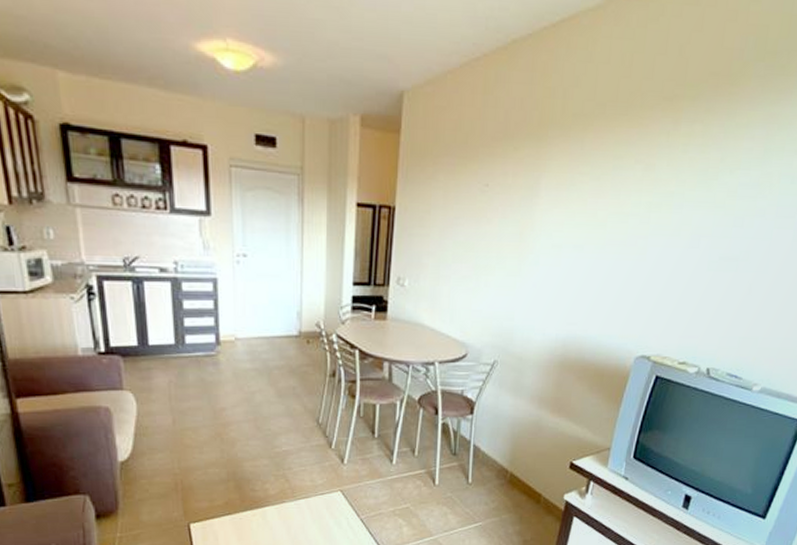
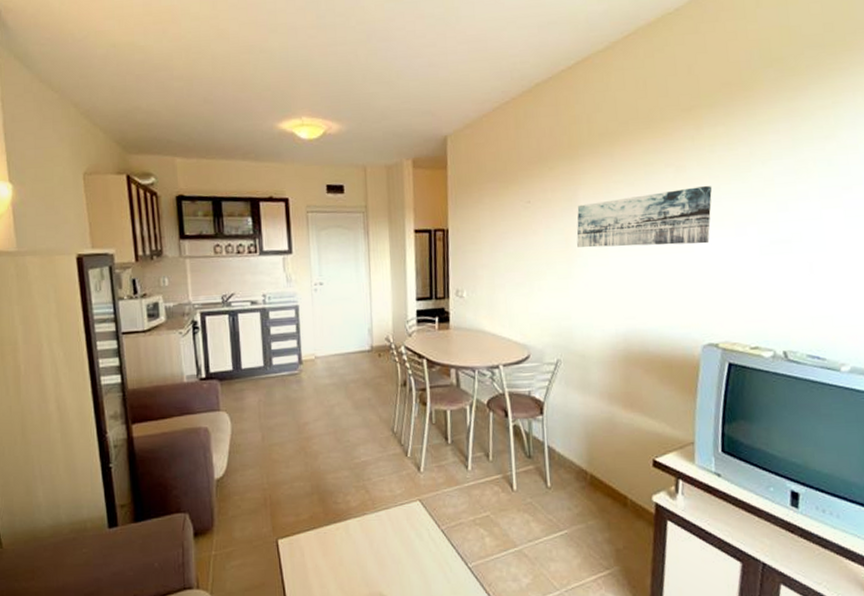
wall art: none [531,190,677,253] -> present [576,186,712,248]

